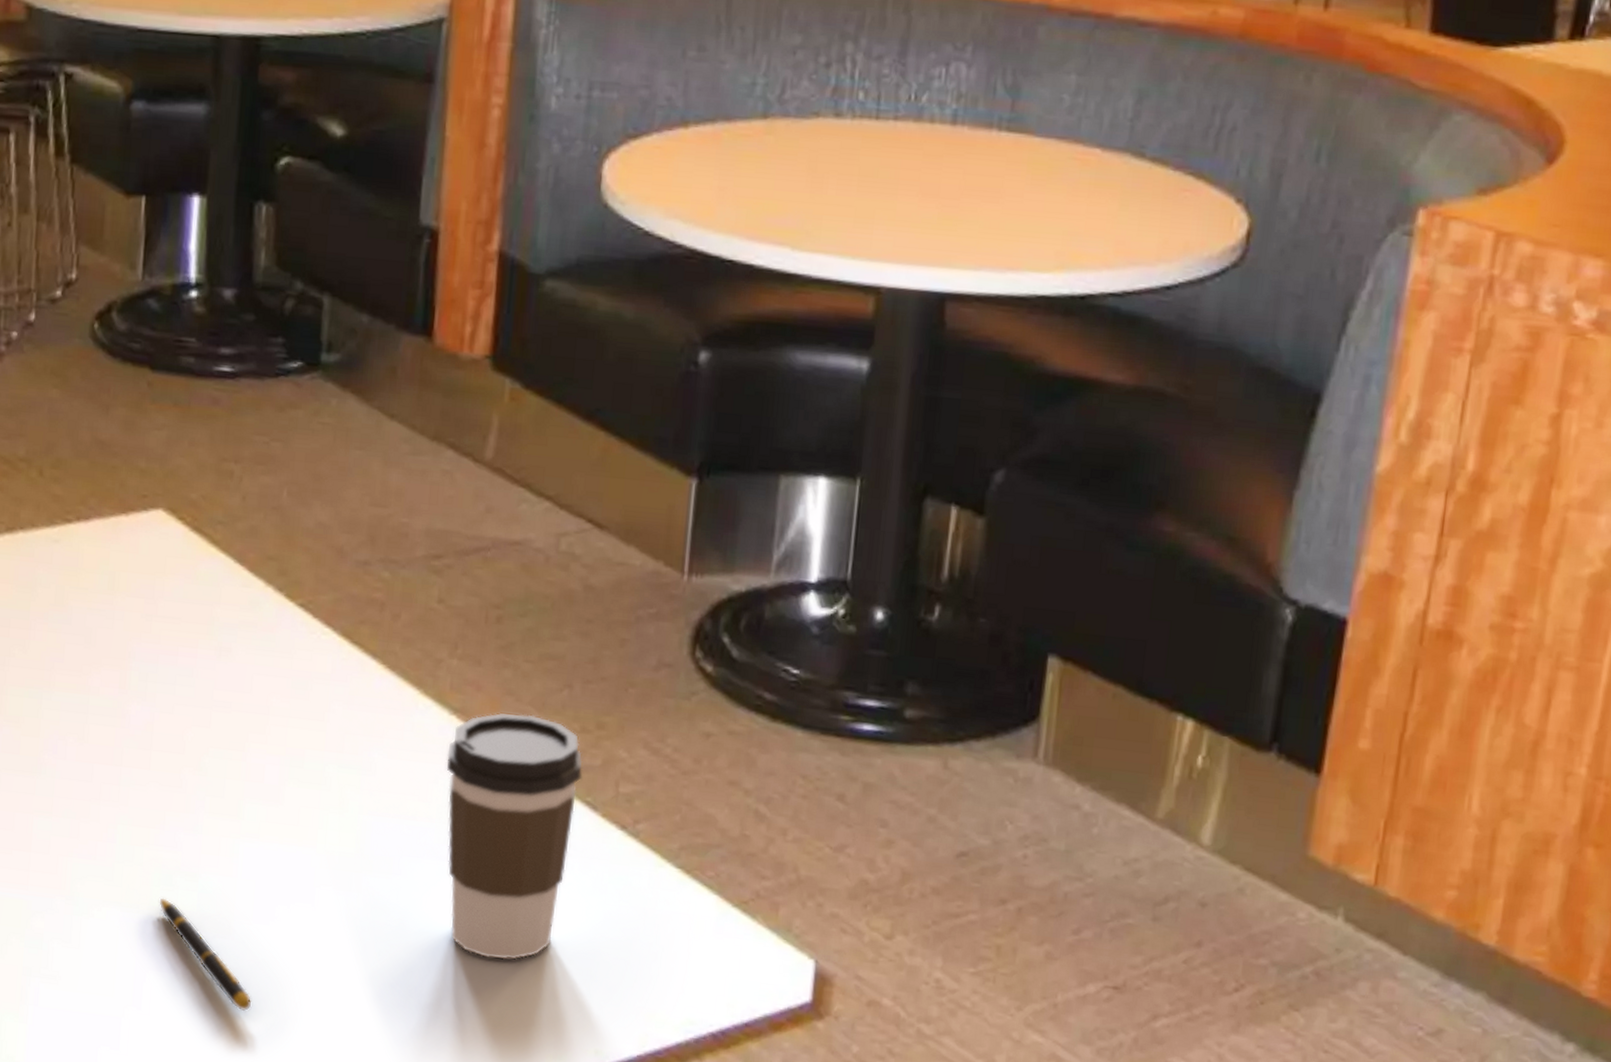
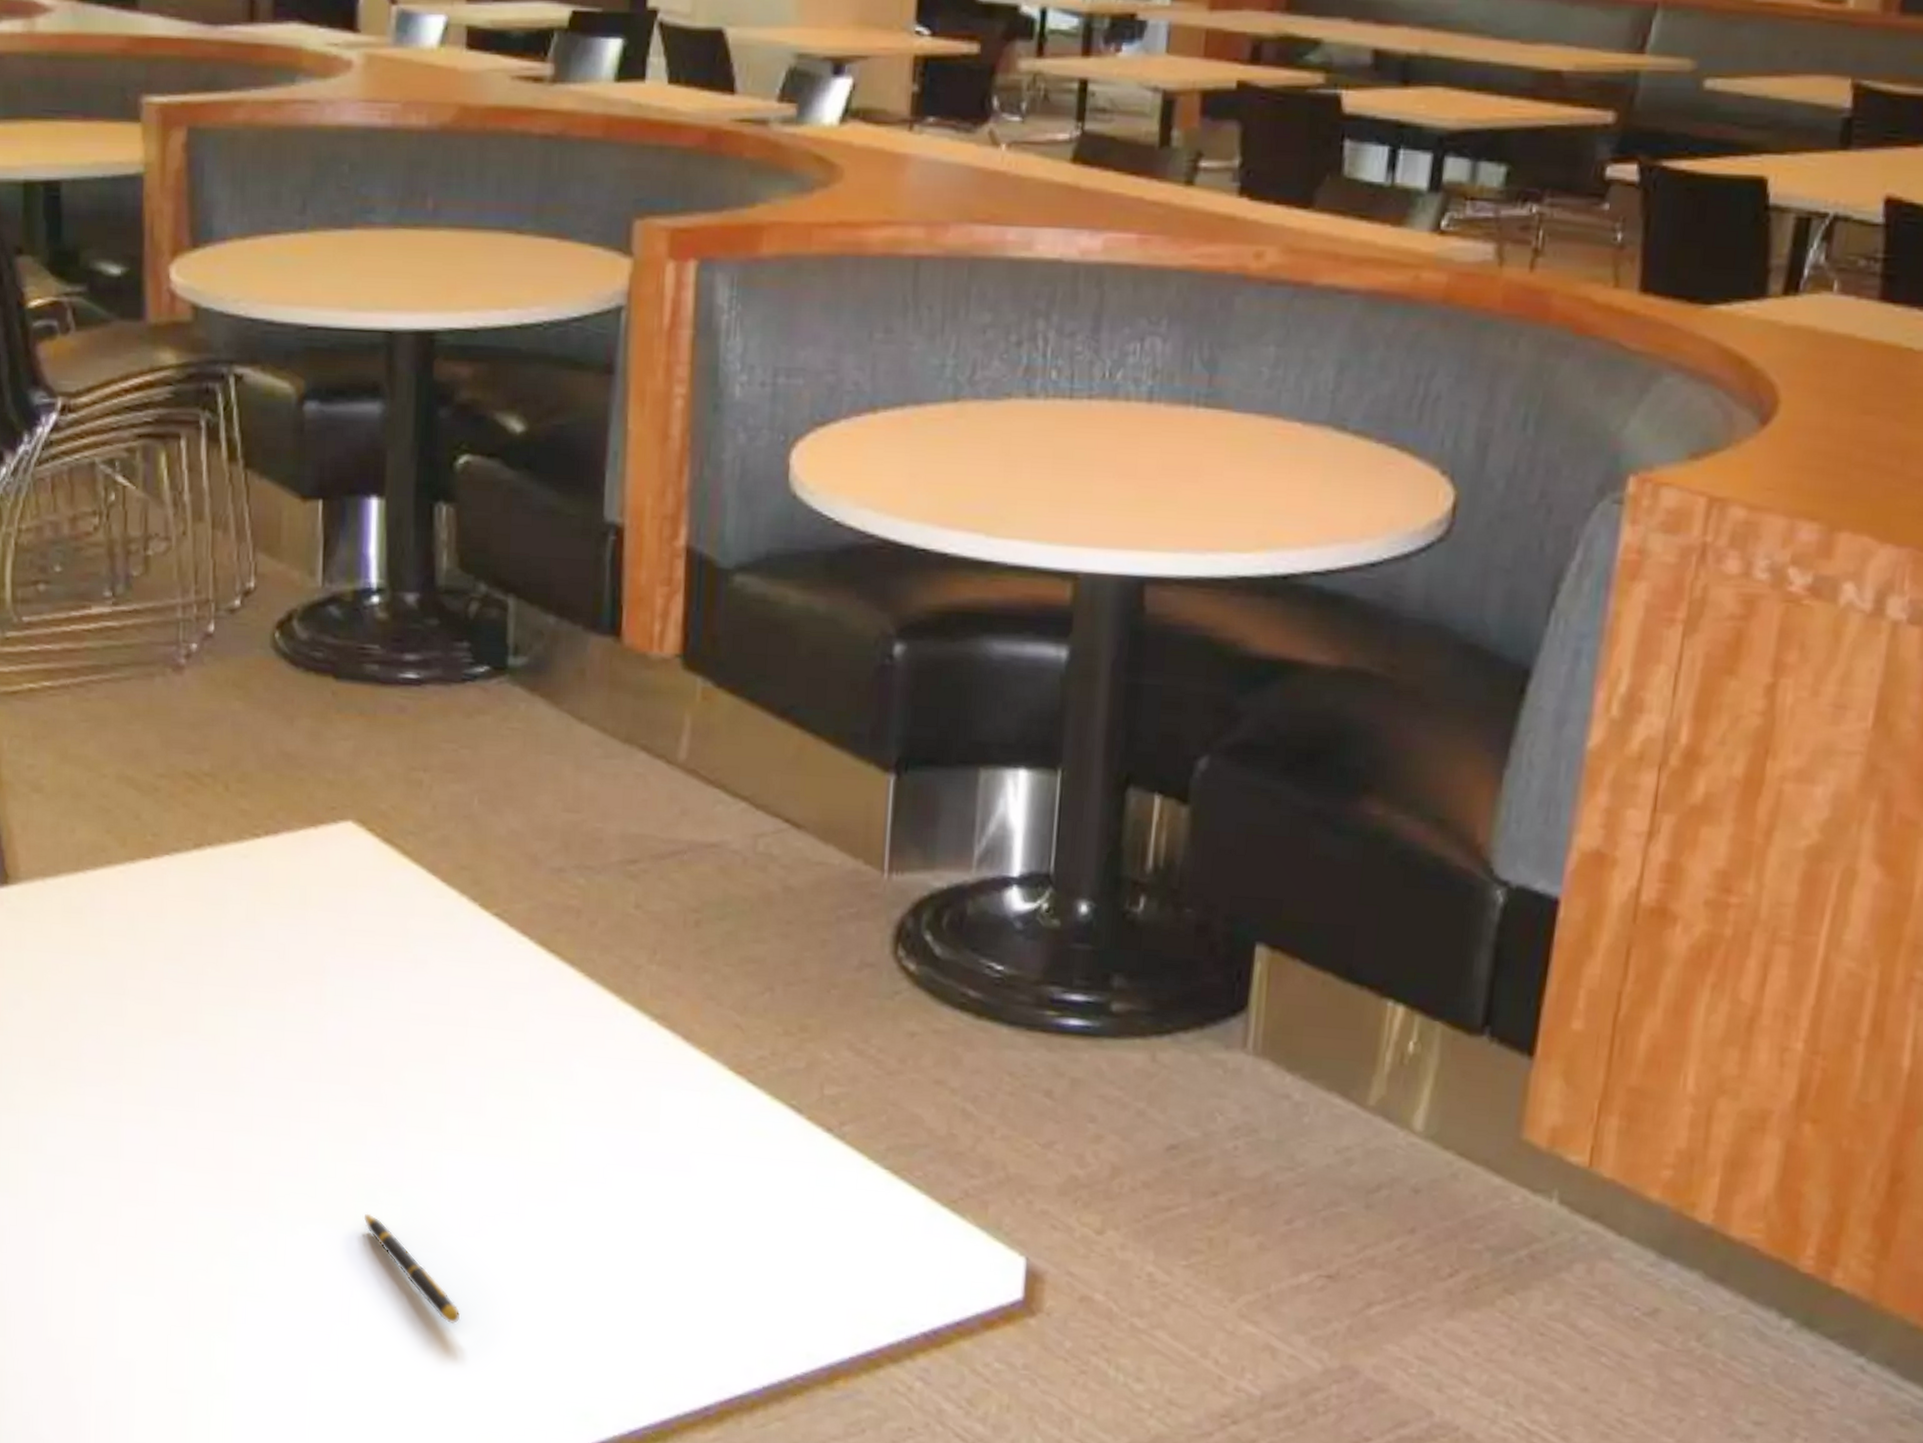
coffee cup: present [446,713,583,960] -> none [648,1018,787,1266]

